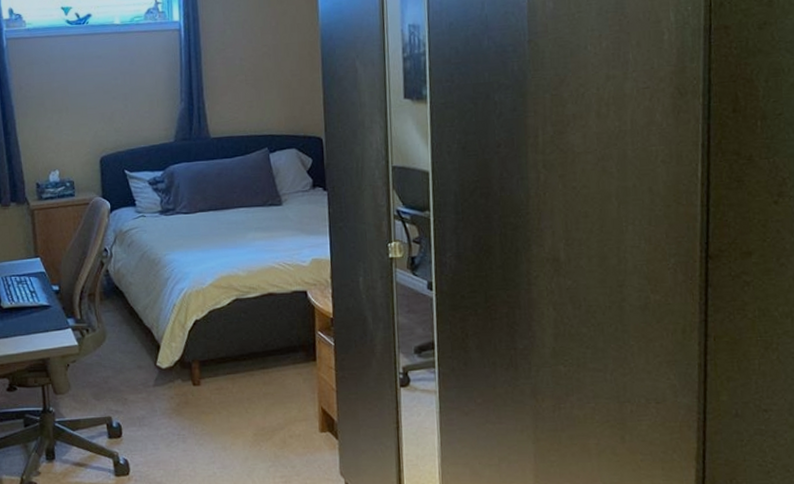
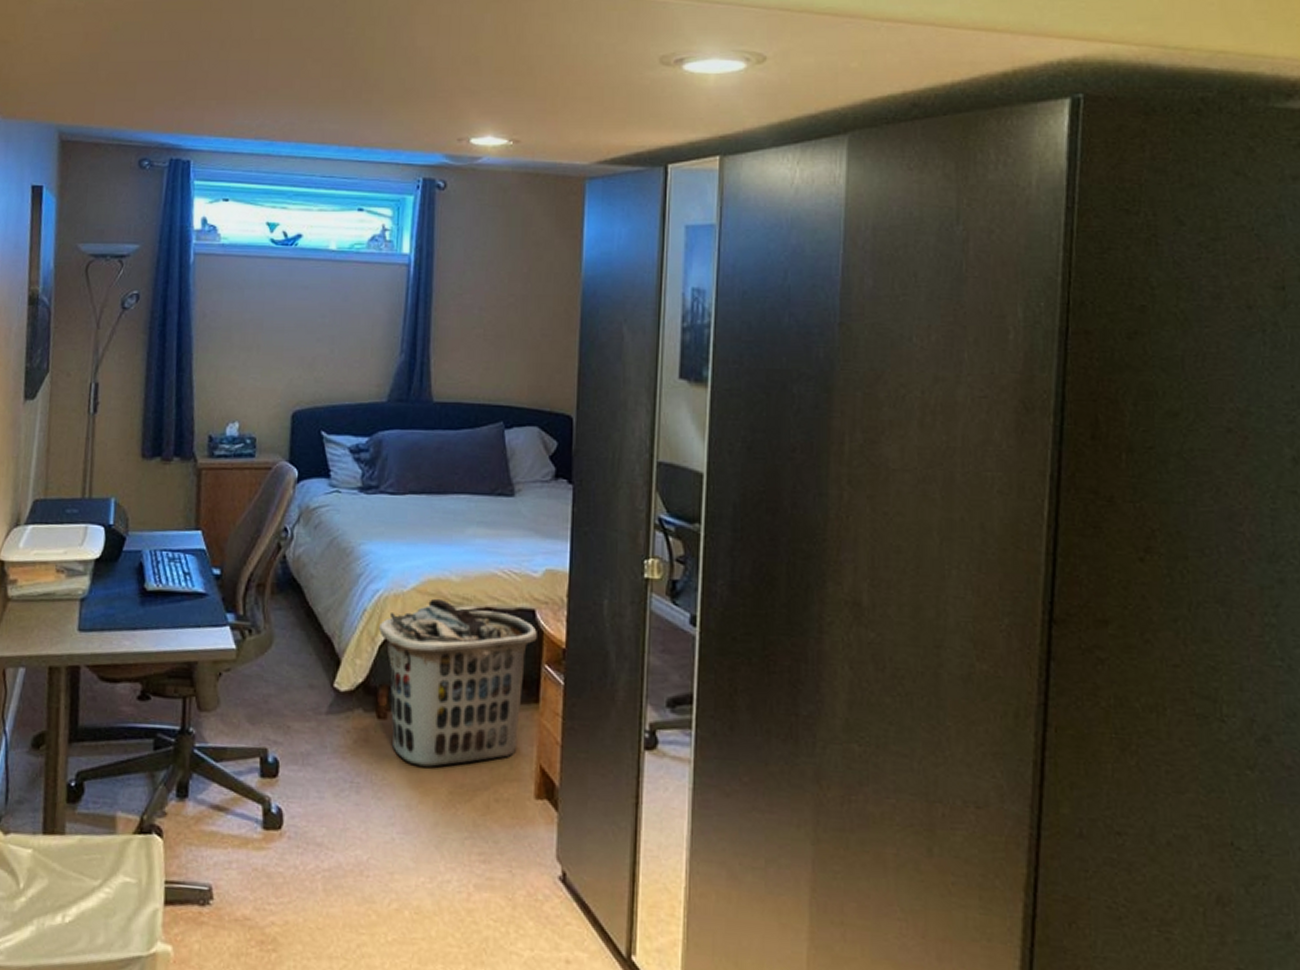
clothes hamper: none [186,290,310,417] -> present [378,598,537,767]

